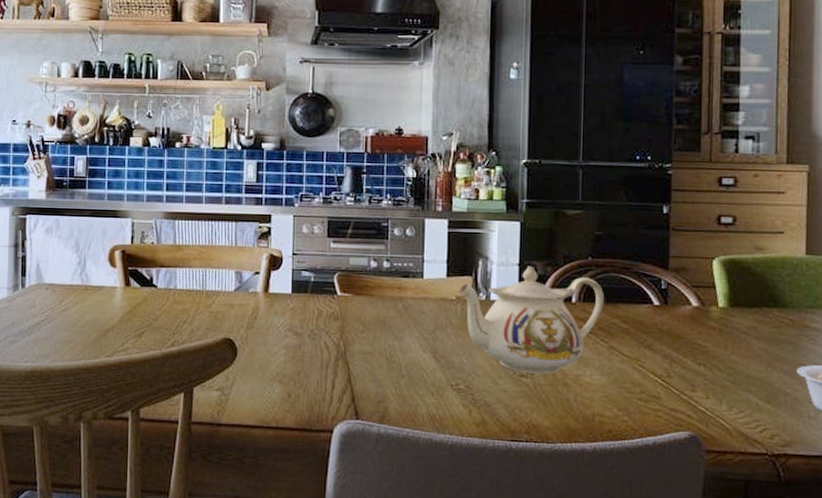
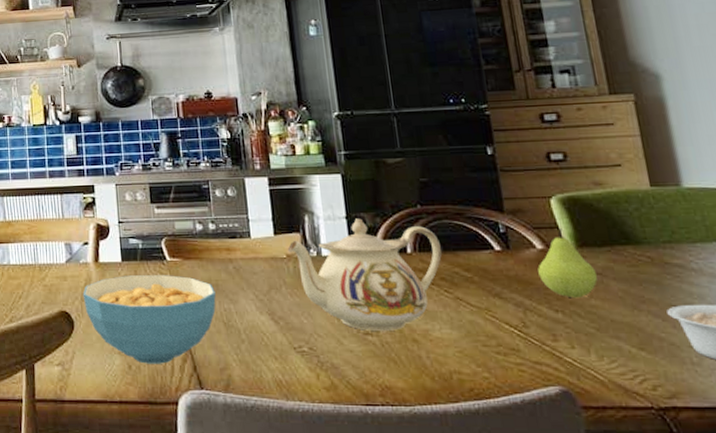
cereal bowl: none [249,307,382,394] -> present [82,275,216,364]
fruit: none [690,288,741,354] -> present [538,228,598,299]

